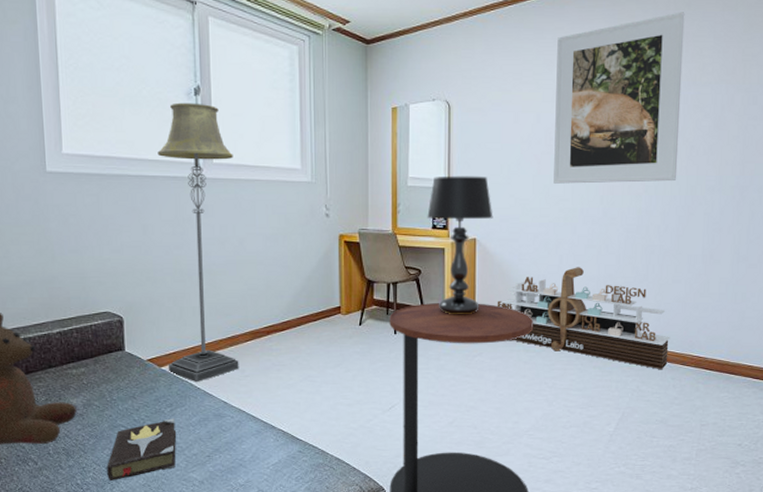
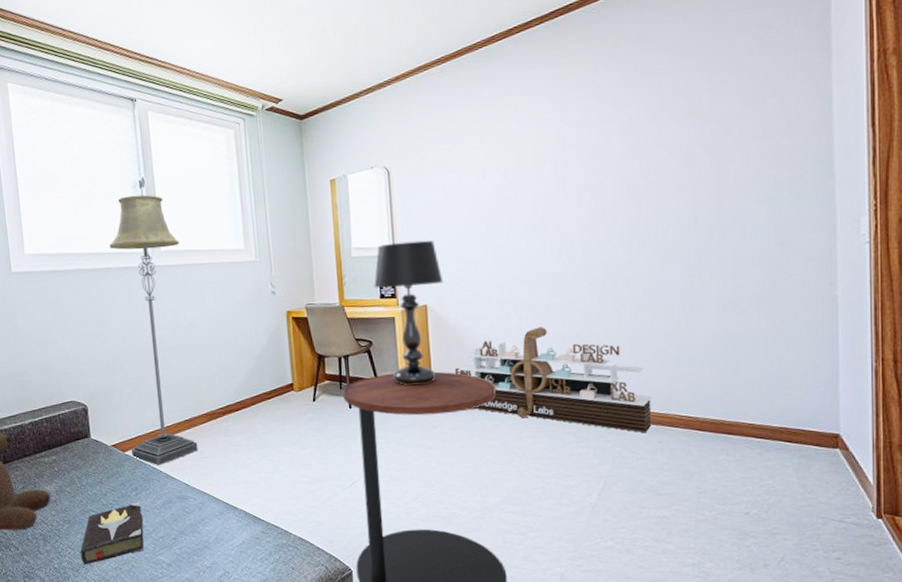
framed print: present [553,12,685,184] -> none [497,46,644,241]

